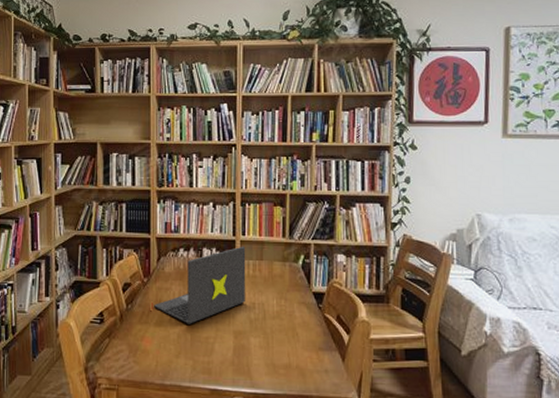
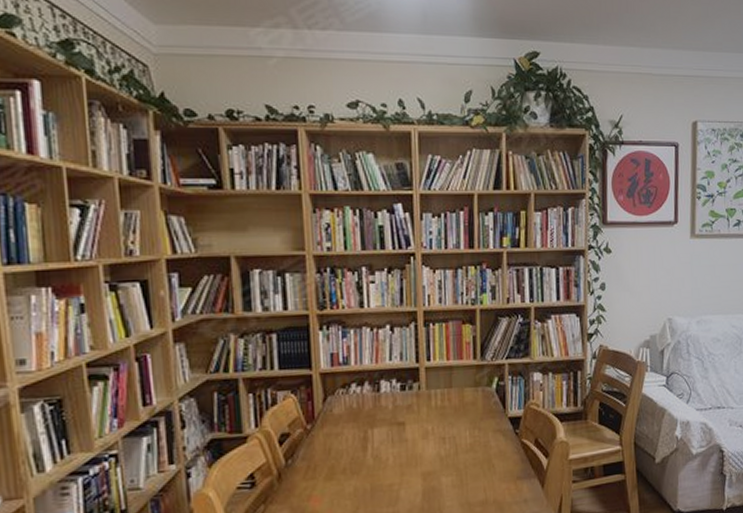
laptop: present [152,246,246,324] -> none [318,373,434,473]

